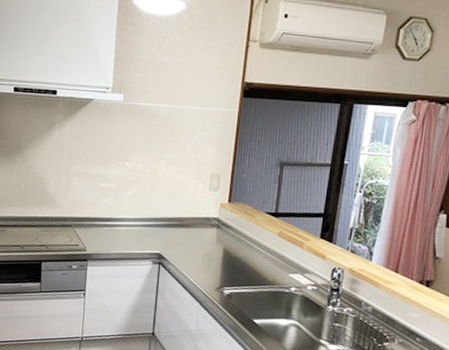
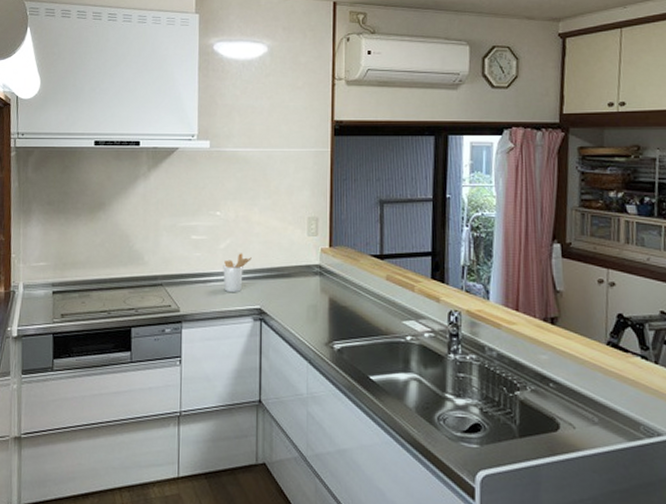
utensil holder: none [127,202,155,237] -> present [223,253,252,292]

